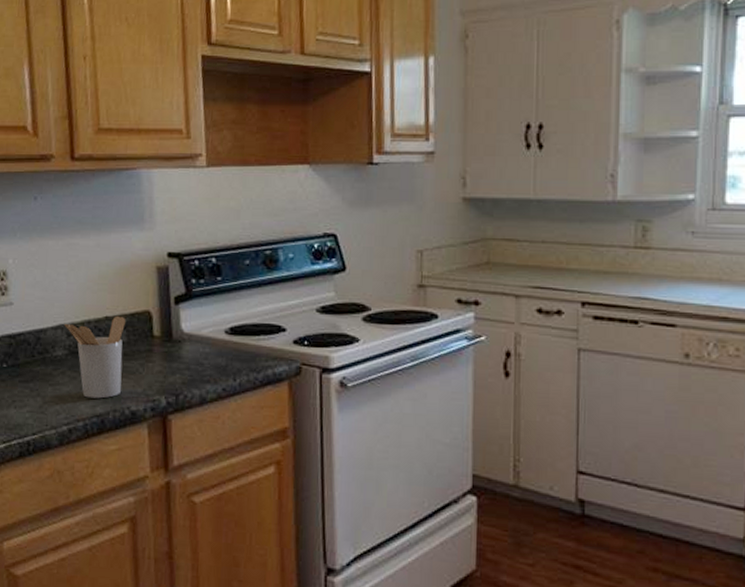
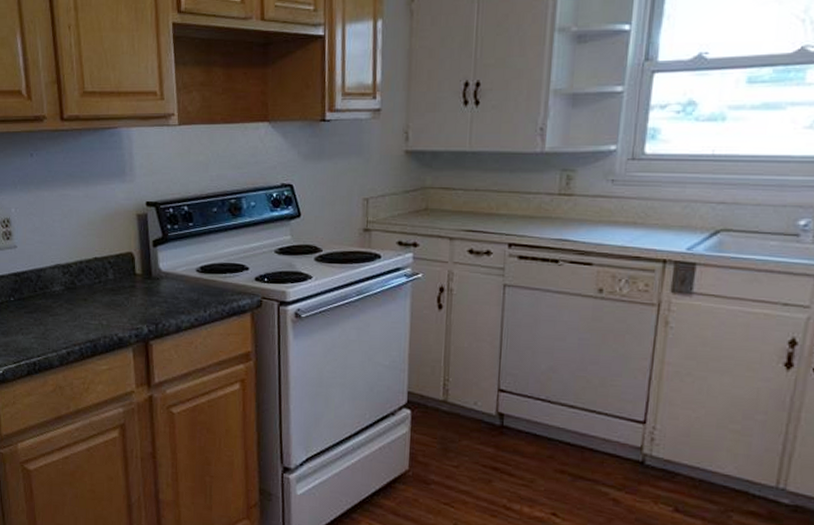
utensil holder: present [65,315,125,399] -> none [61,257,112,327]

